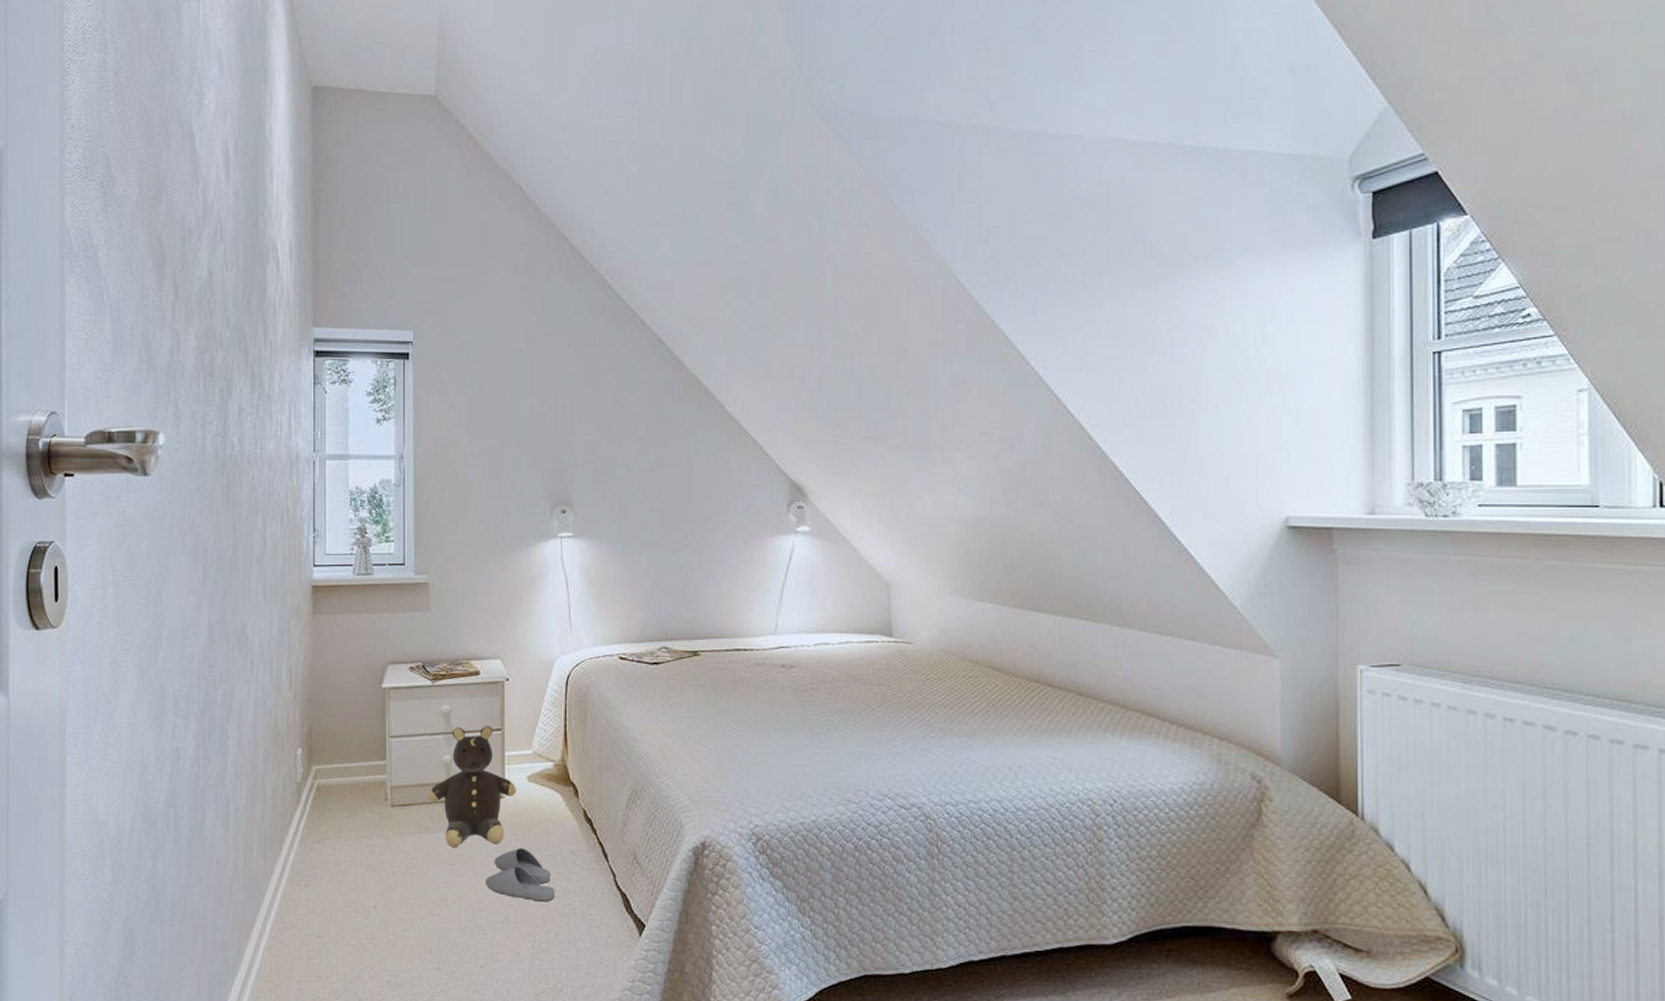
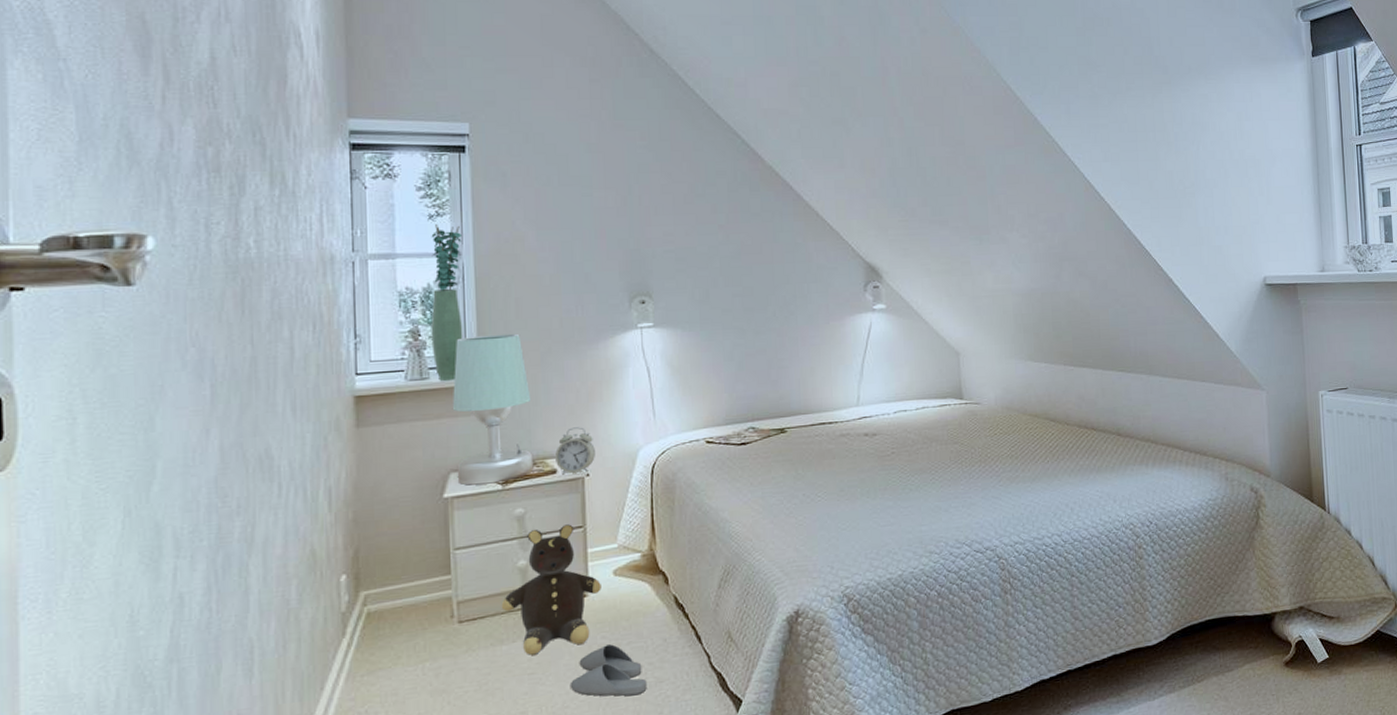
vase: none [376,427,404,578] -> present [431,223,463,382]
table lamp: none [391,536,460,679] -> present [452,333,534,486]
alarm clock: none [478,631,515,678] -> present [554,427,595,475]

